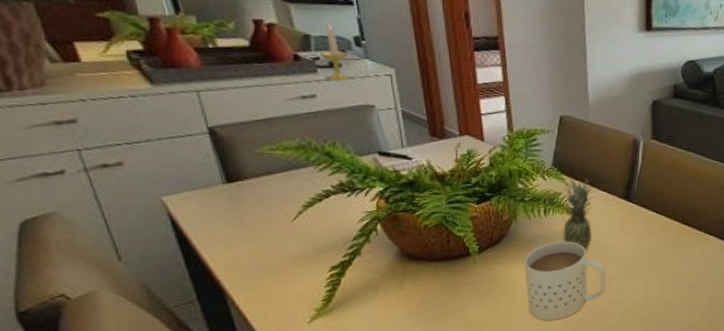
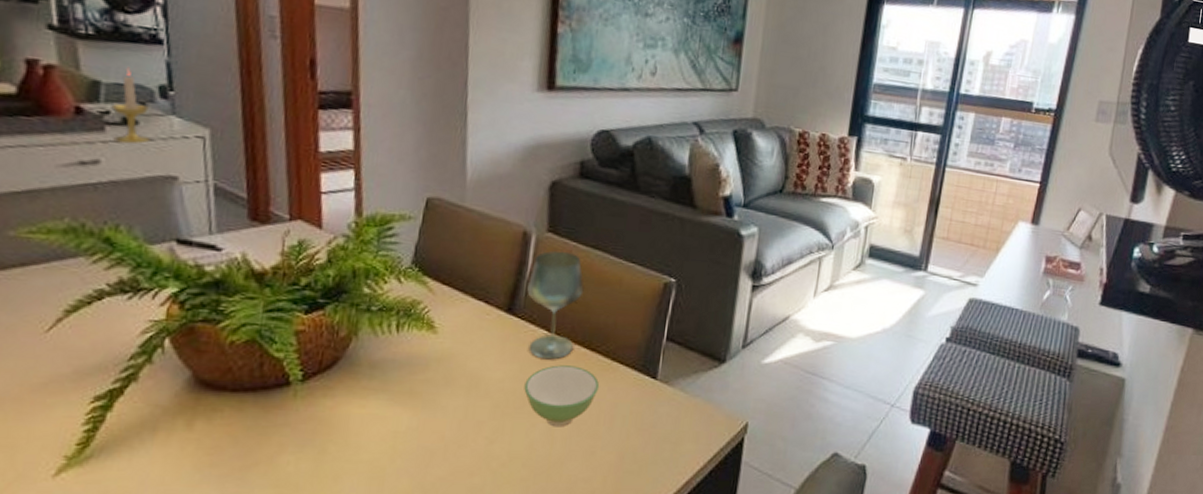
mug: present [524,241,606,321] -> none [363,367,475,479]
fruit: present [563,177,594,250] -> none [419,279,465,380]
wine glass: none [639,153,681,233] -> present [527,250,585,360]
bowl: none [640,237,696,282] -> present [524,365,600,428]

